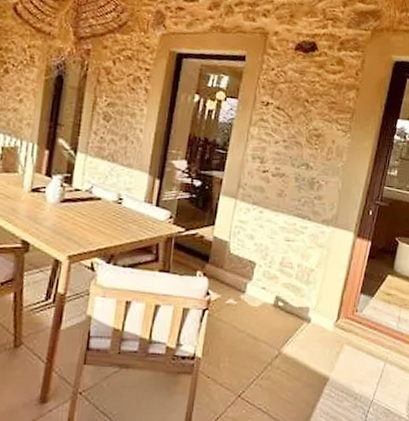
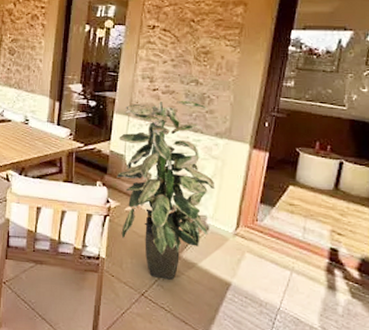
indoor plant: none [219,183,319,378] -> present [117,100,215,280]

